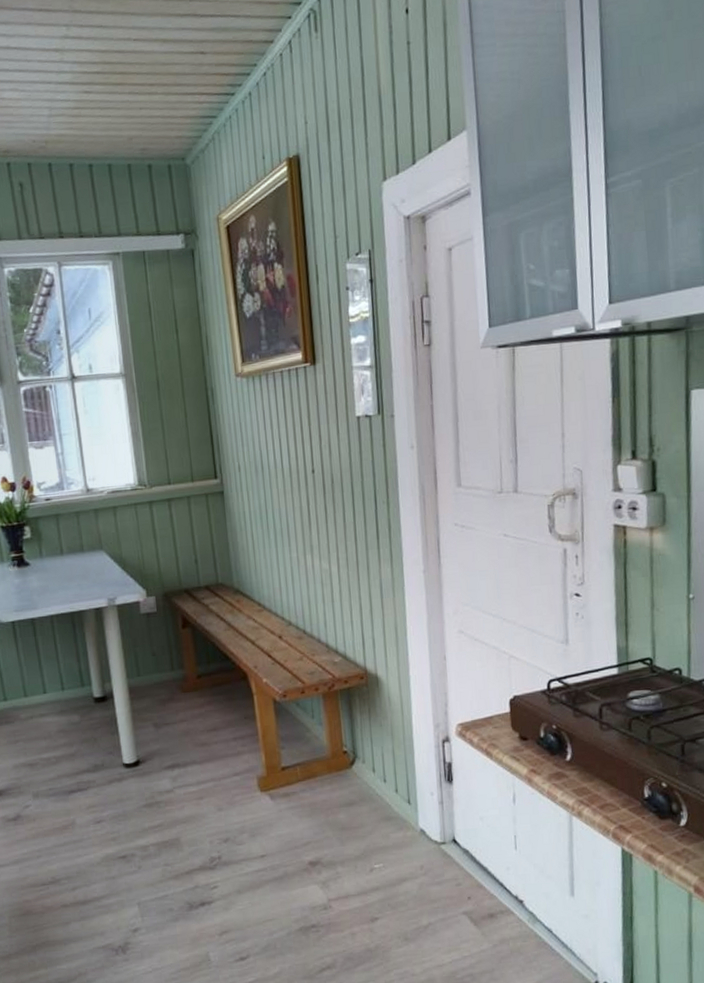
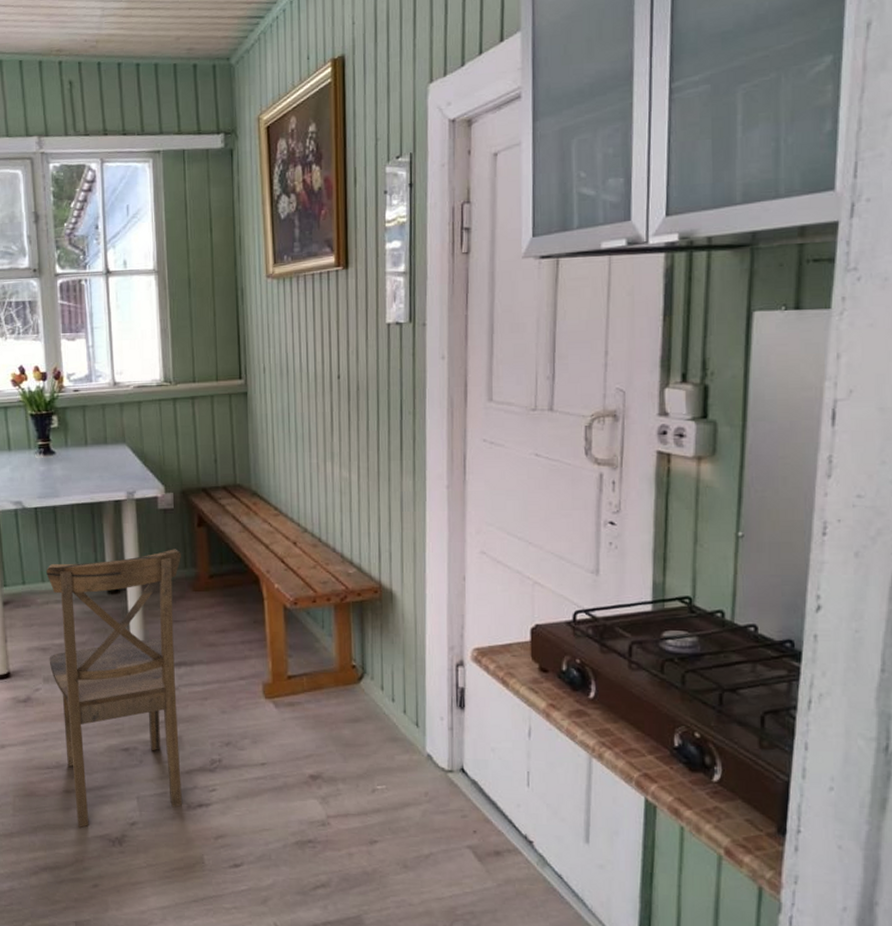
dining chair: none [28,652,184,940] -> present [46,549,182,828]

